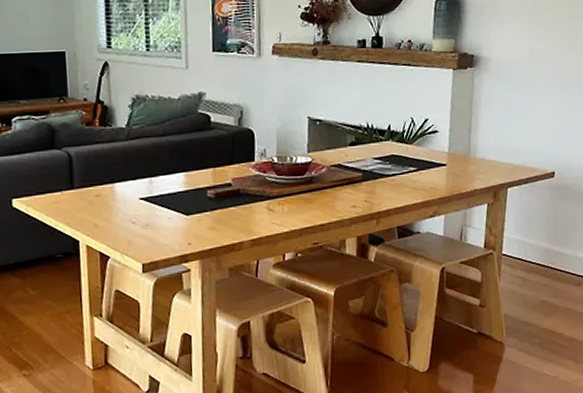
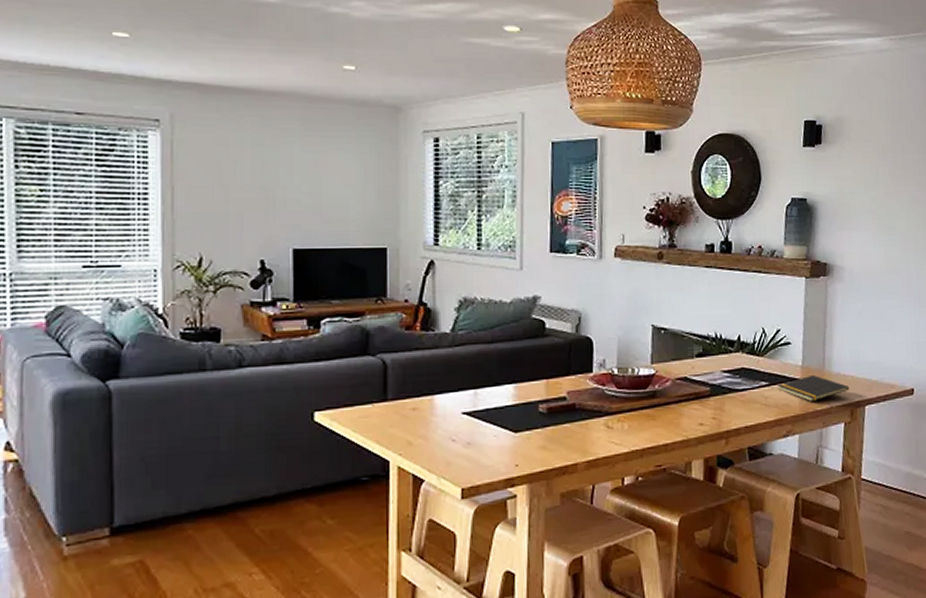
notepad: none [425,160,493,186] -> present [778,374,849,403]

